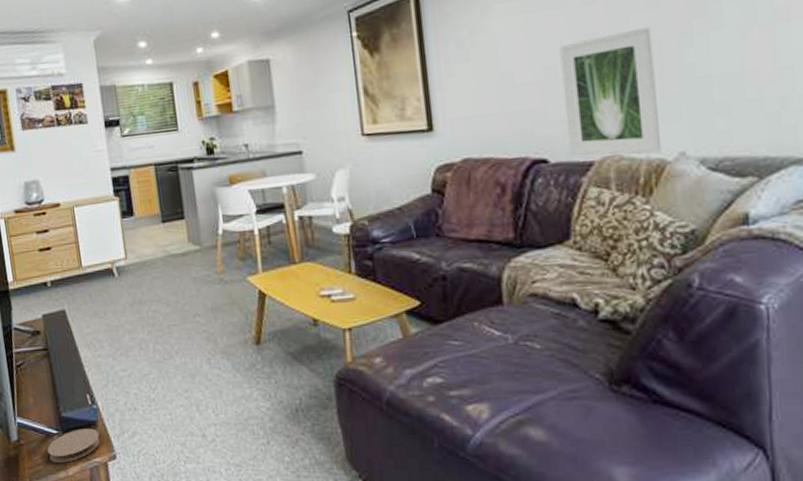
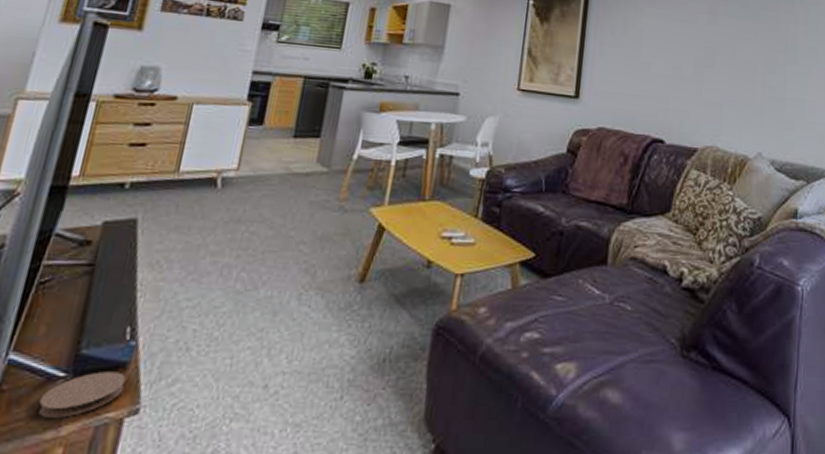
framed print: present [559,27,663,156] -> none [682,51,751,150]

